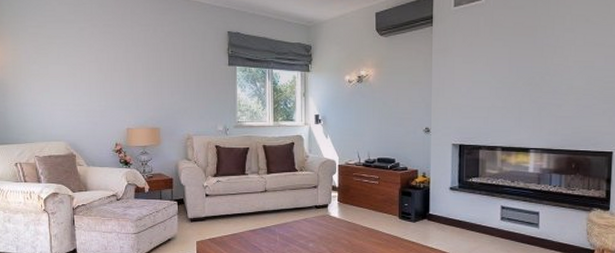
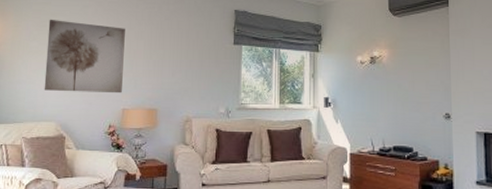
wall art: none [46,42,125,114] -> present [44,19,125,94]

